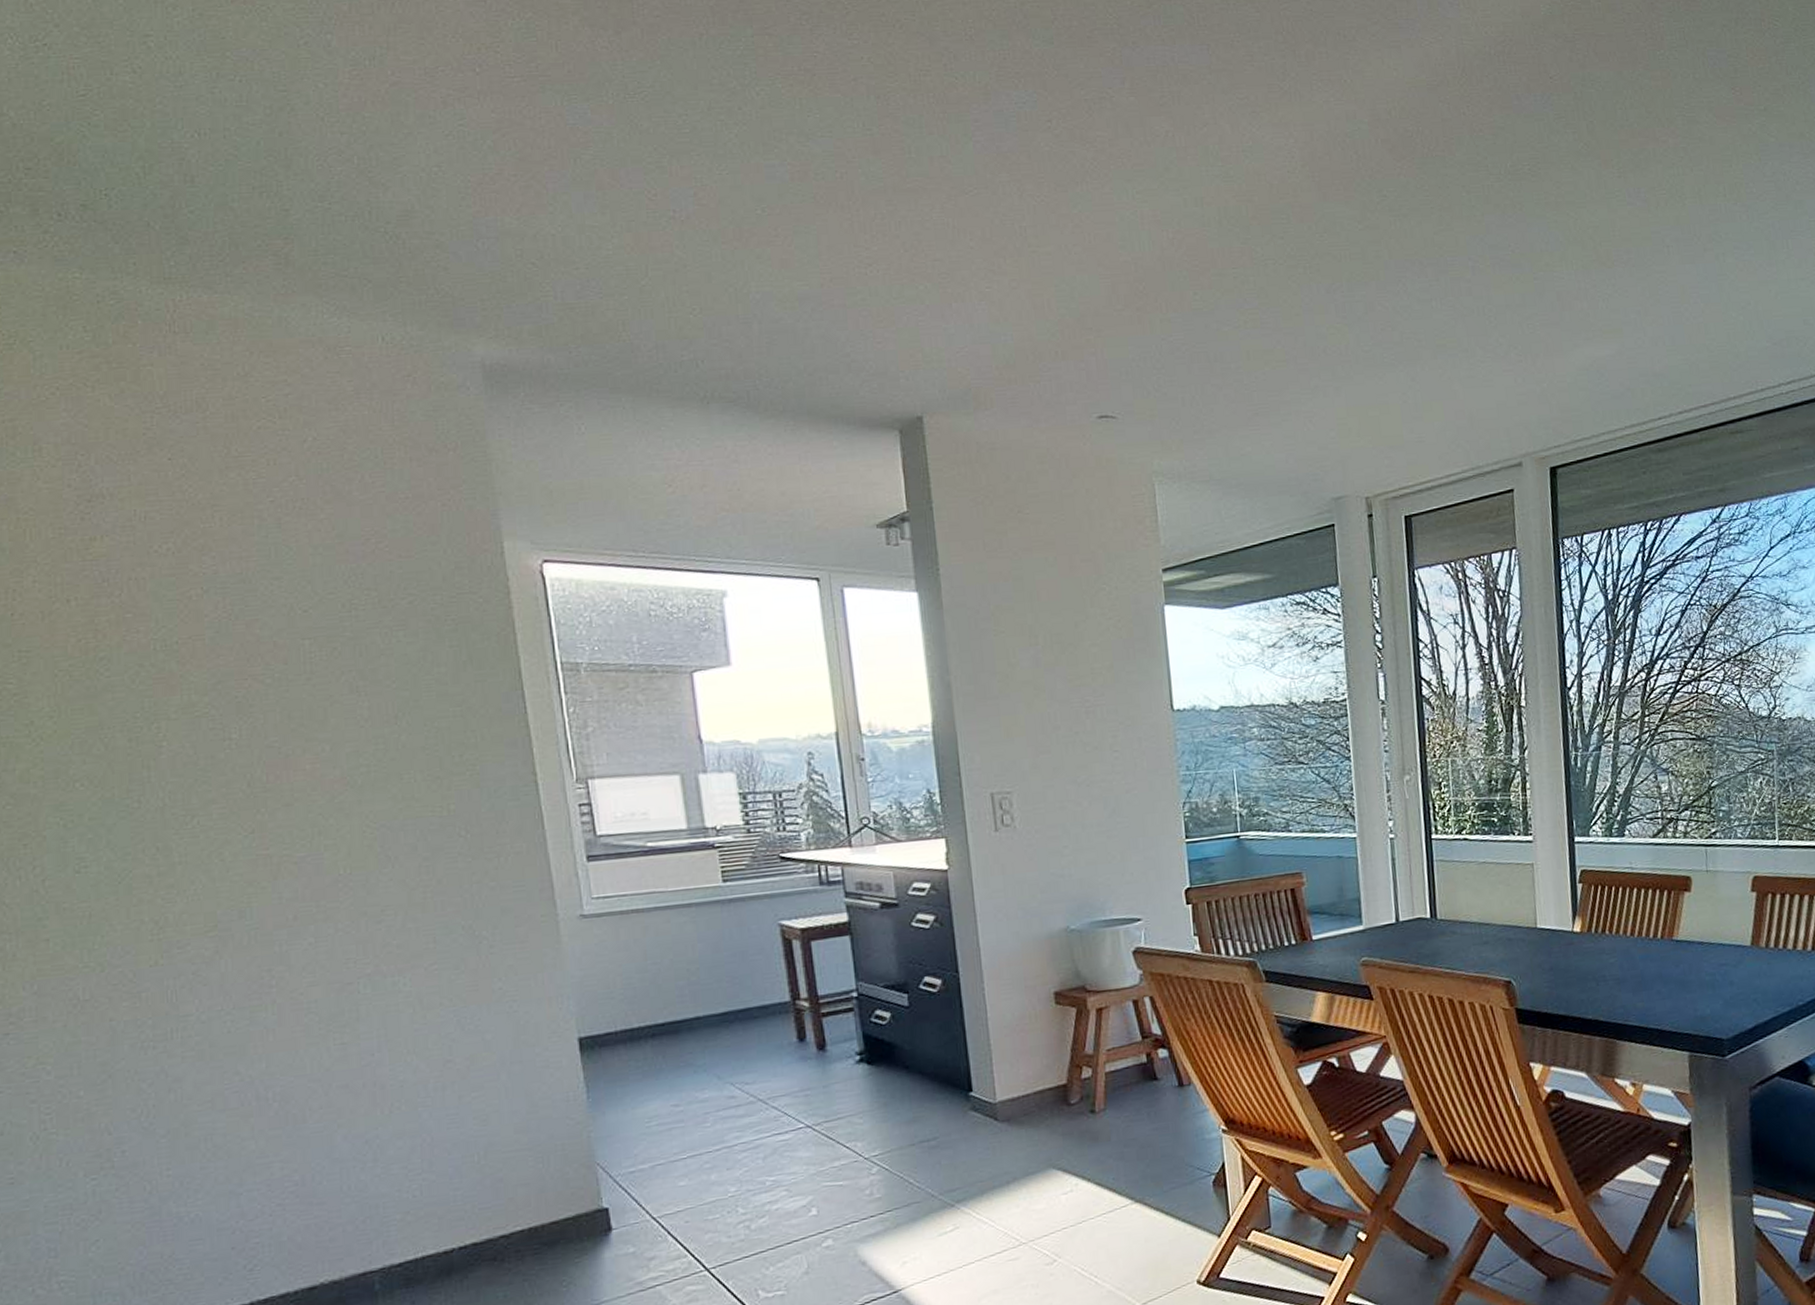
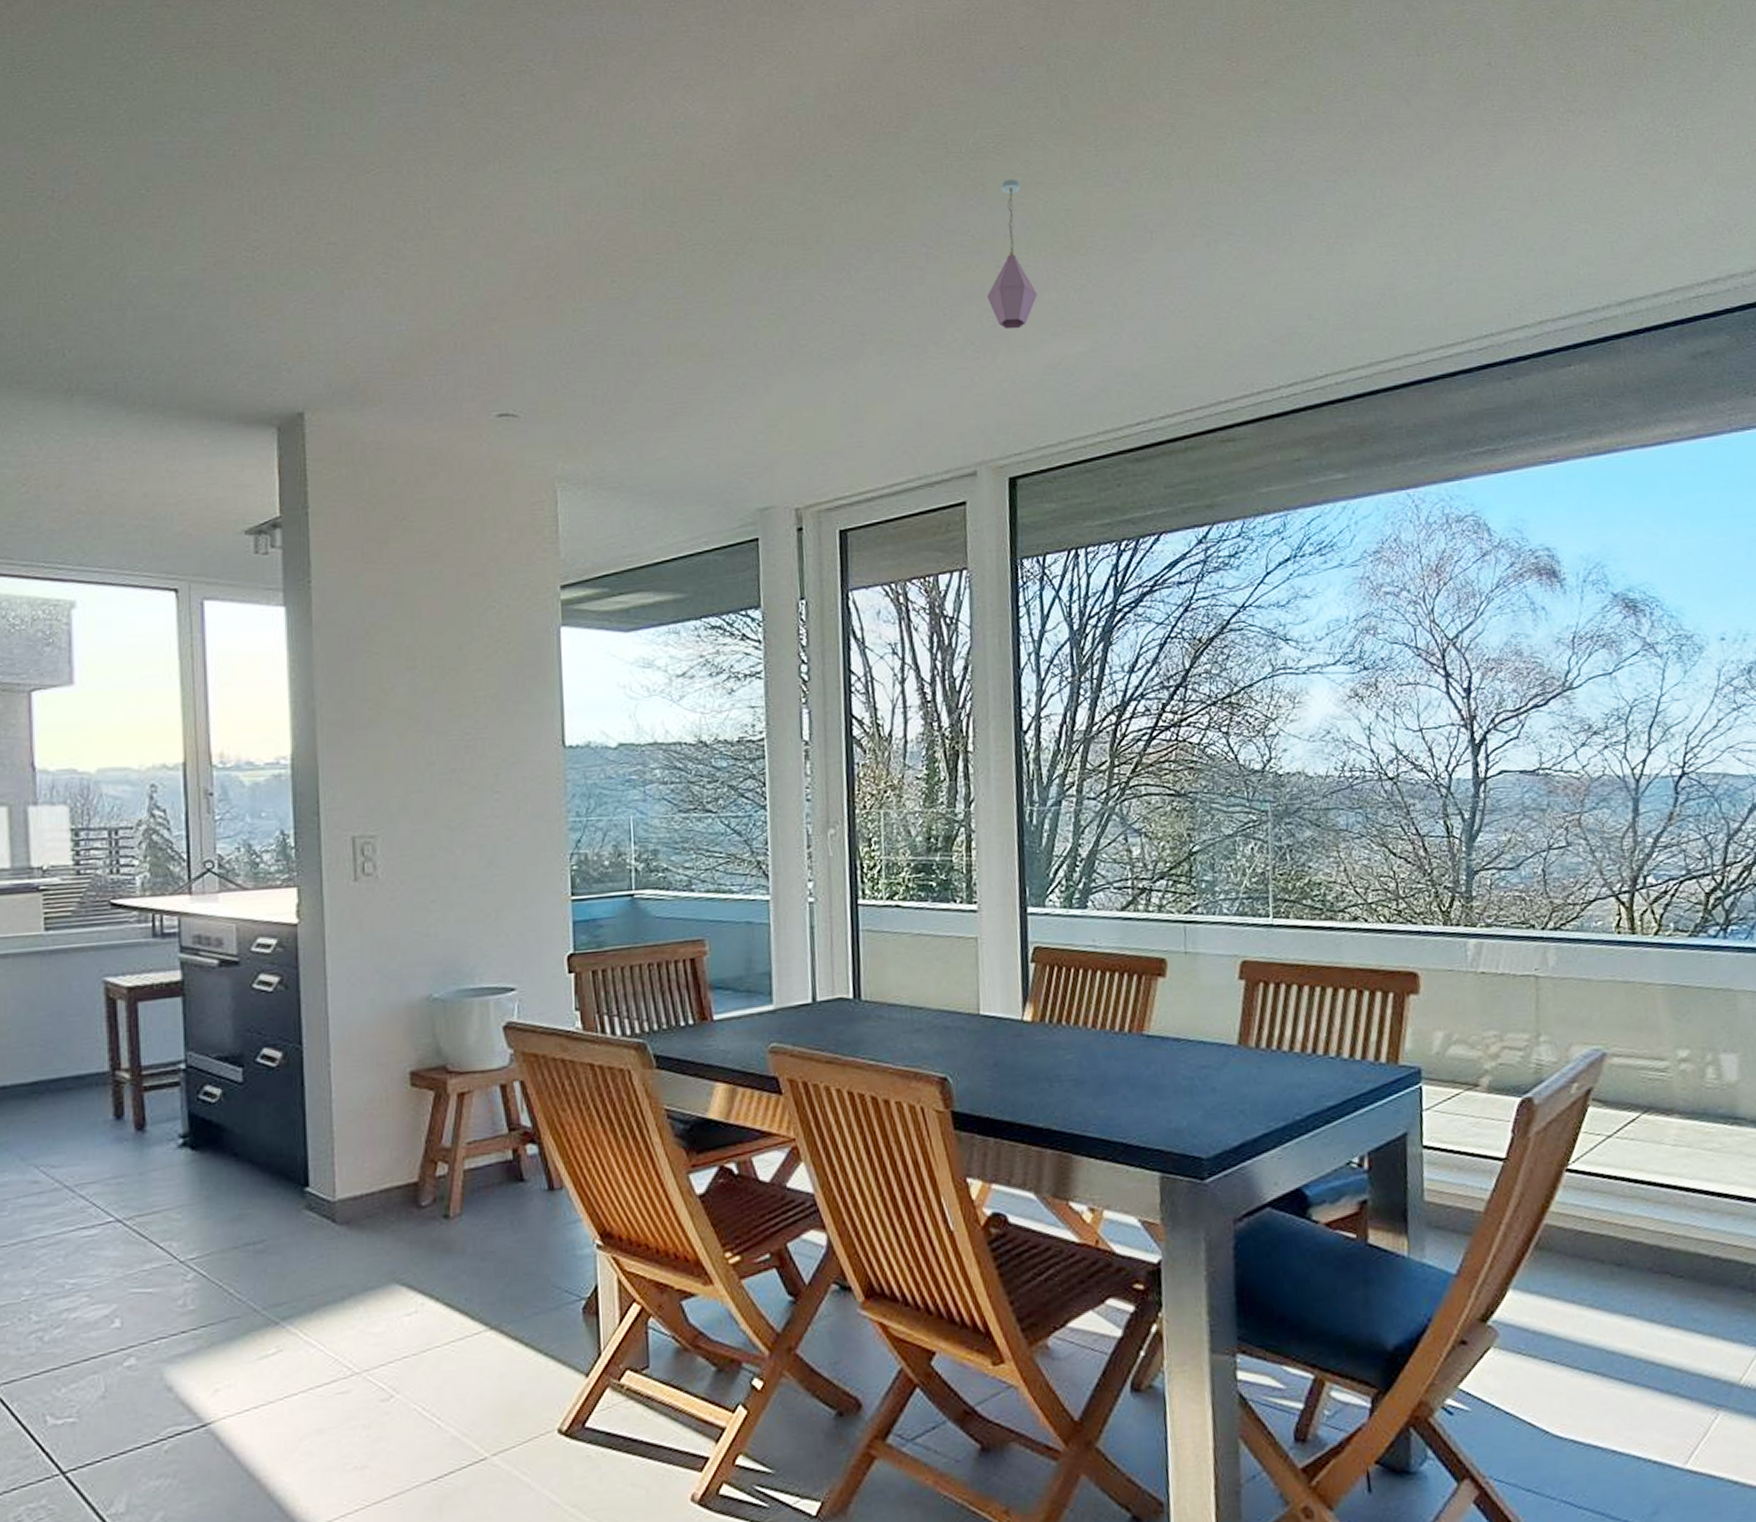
pendant light: none [1526,199,1571,335] -> present [986,180,1037,329]

